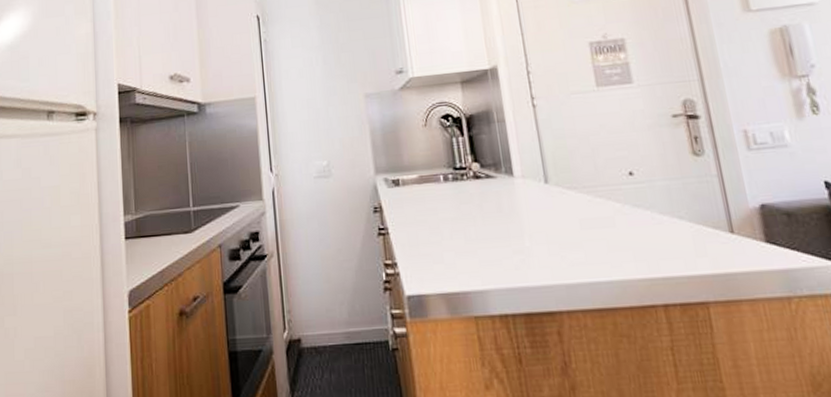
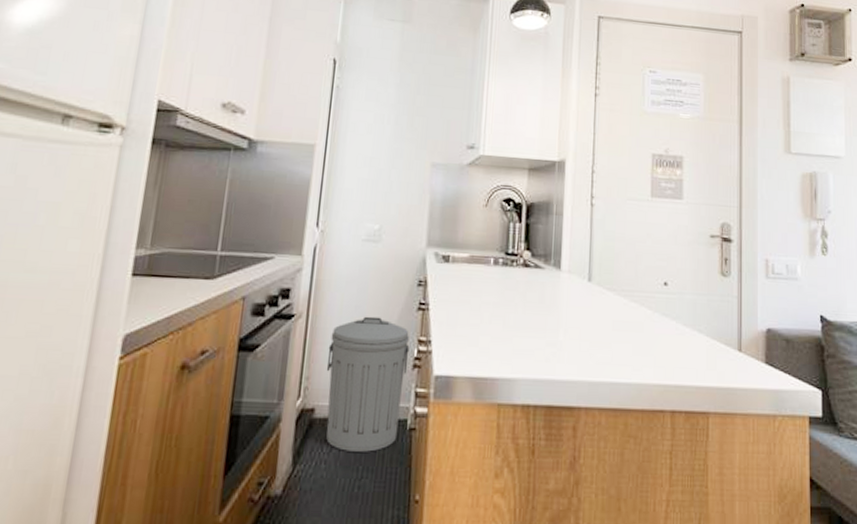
trash can: none [302,247,382,376] -> present [326,316,410,452]

